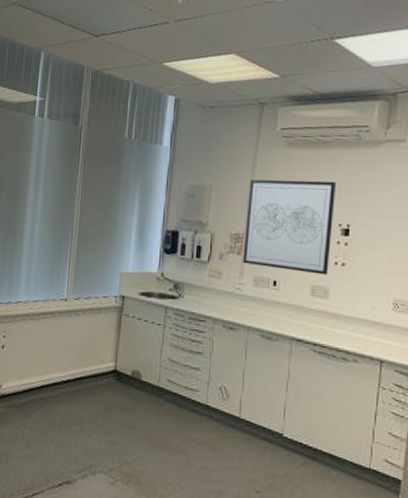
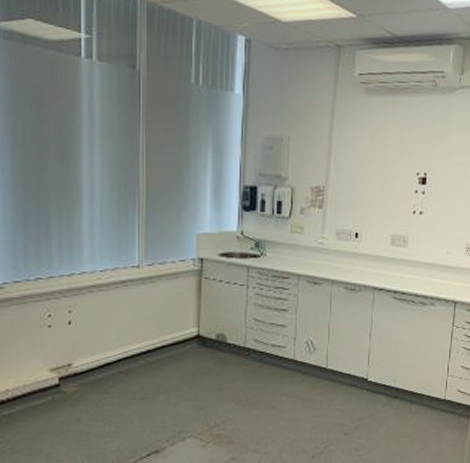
wall art: present [242,179,336,275] -> none [324,128,413,224]

